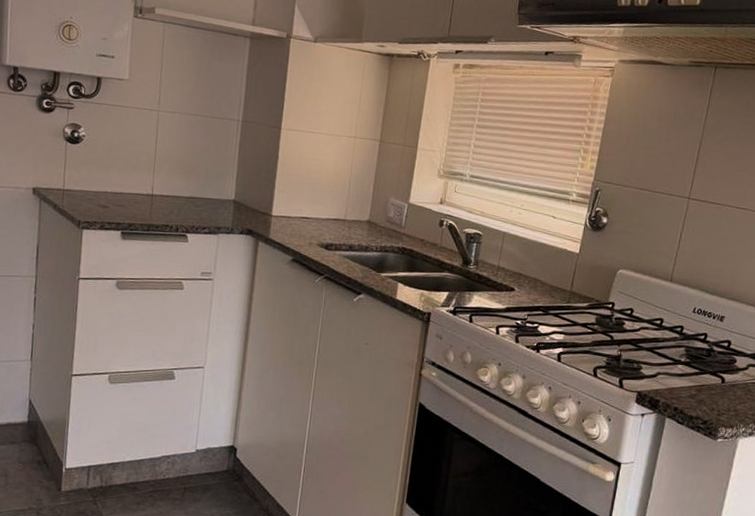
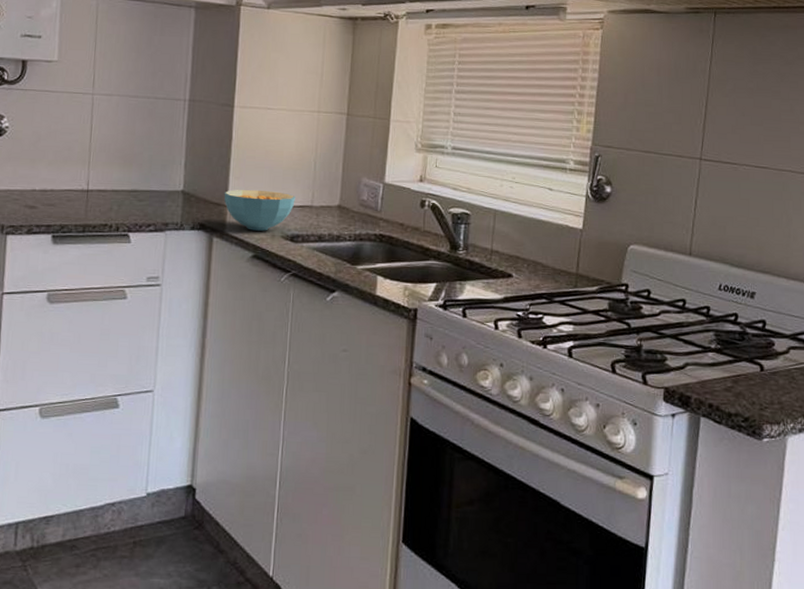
cereal bowl: none [269,201,331,239] -> present [224,189,295,231]

